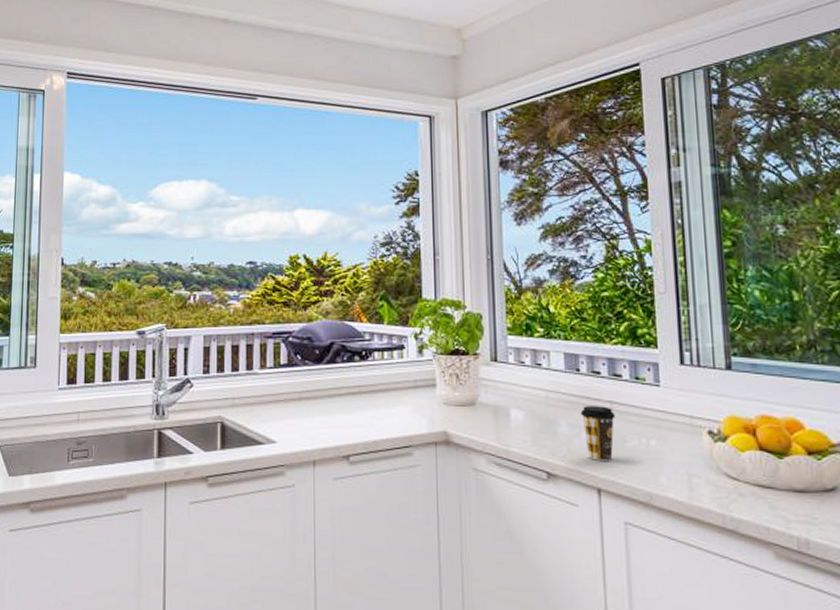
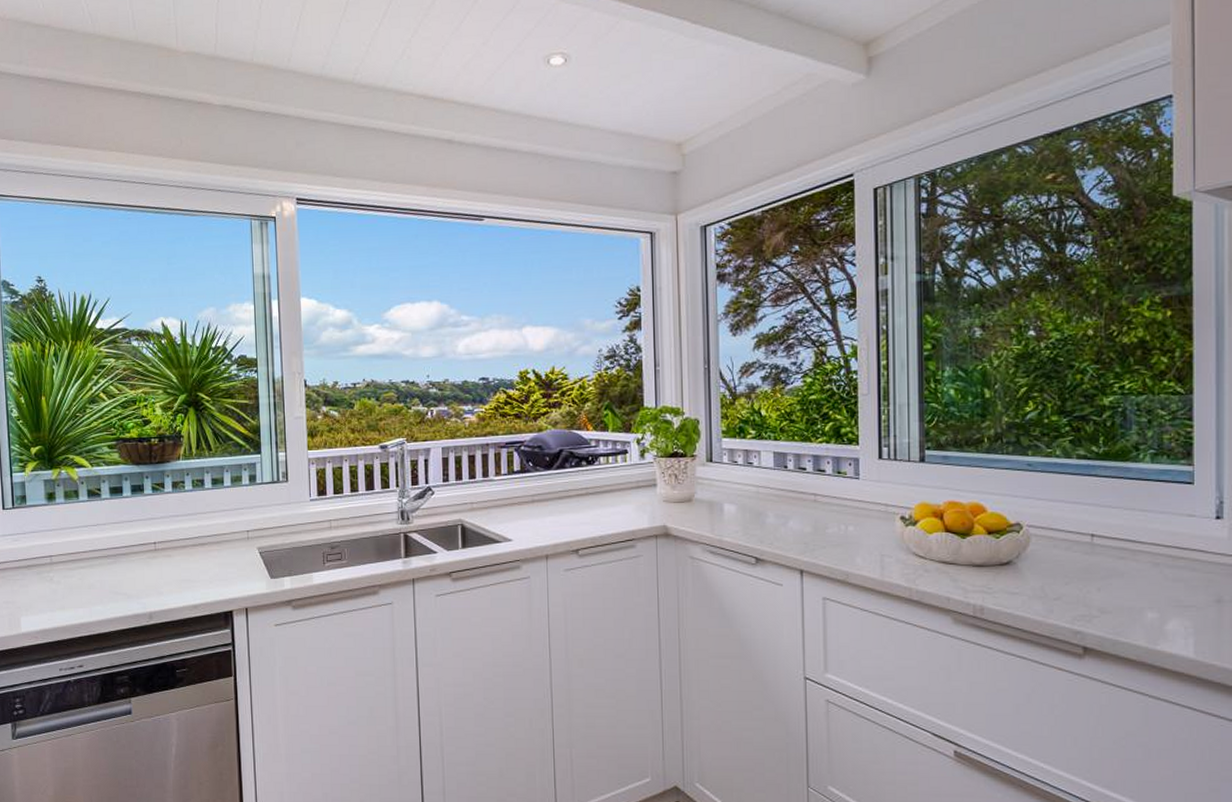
coffee cup: present [580,406,616,461] -> none [787,498,818,546]

